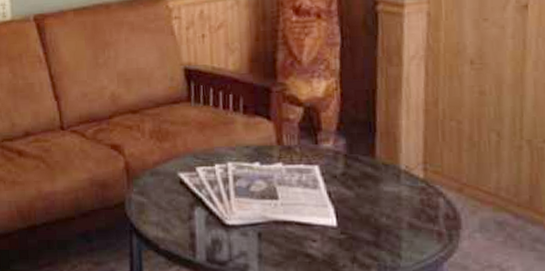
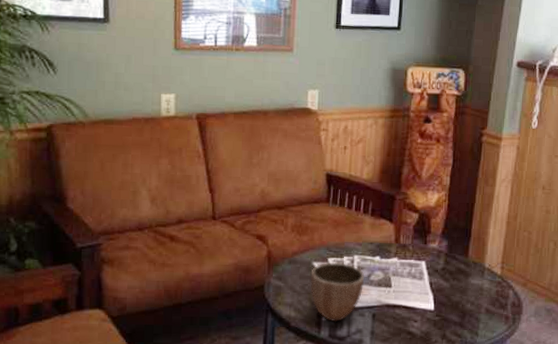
decorative bowl: none [177,171,244,244] -> present [310,262,365,323]

